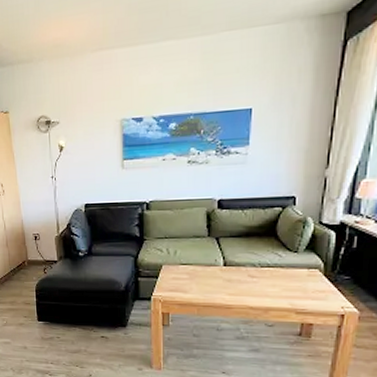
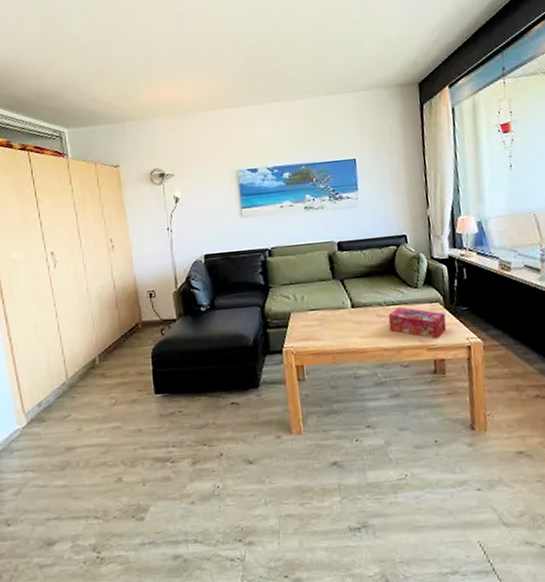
tissue box: none [259,269,323,305] -> present [388,307,447,340]

